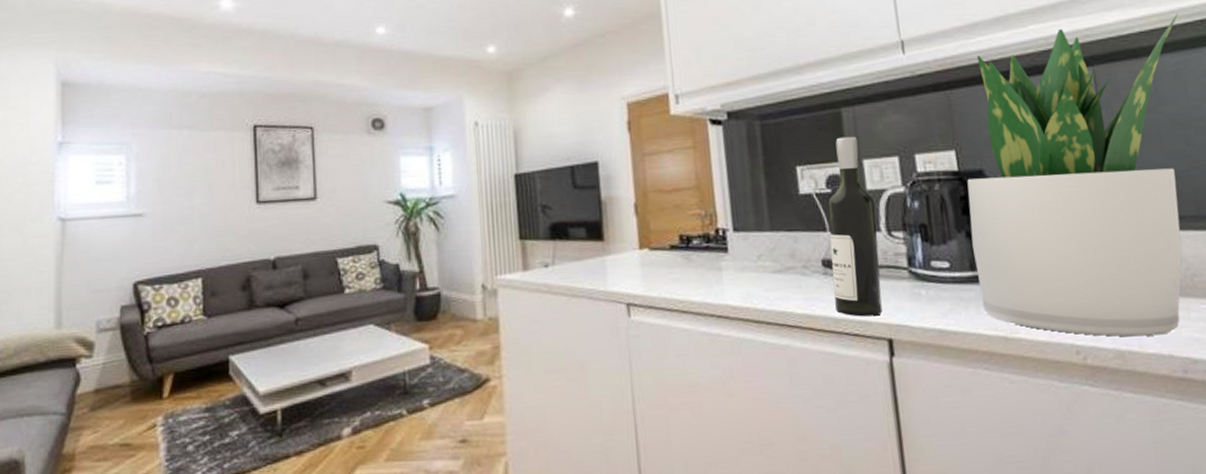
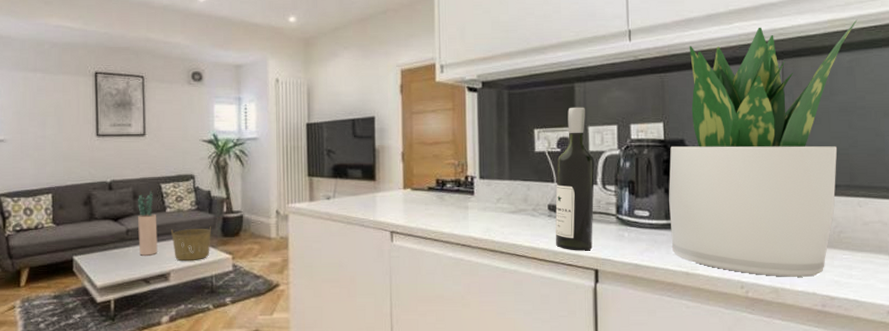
vase: none [309,264,335,351] -> present [138,188,158,256]
basket: none [352,308,402,355] -> present [171,226,211,261]

